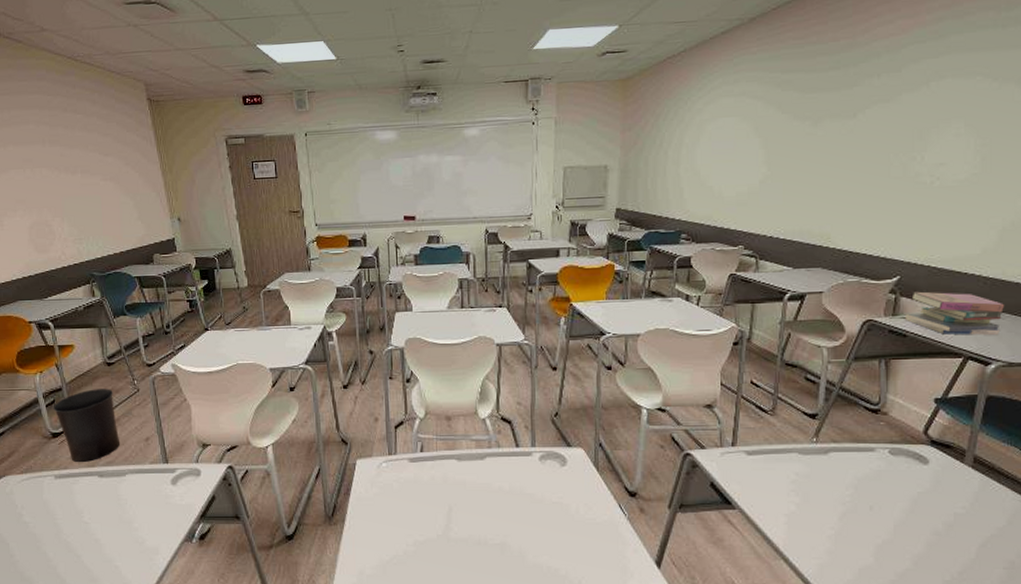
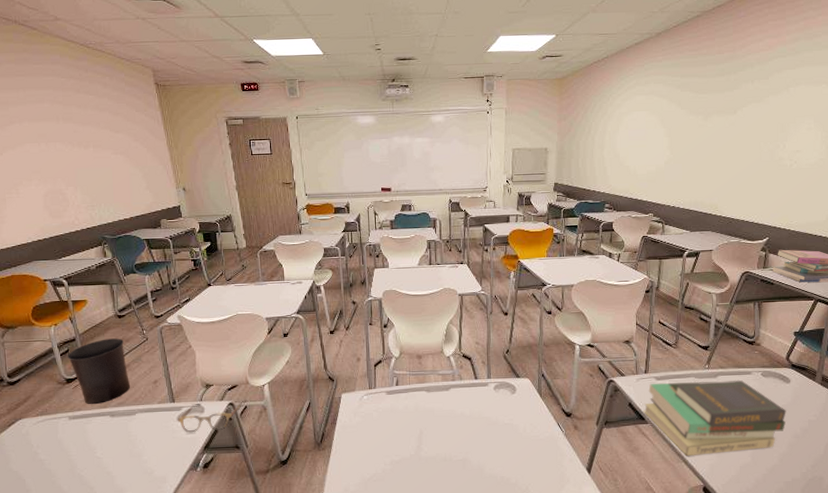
eyeglasses: none [170,461,249,499] -> present [177,399,247,433]
books: none [730,457,923,552] -> present [643,379,786,456]

